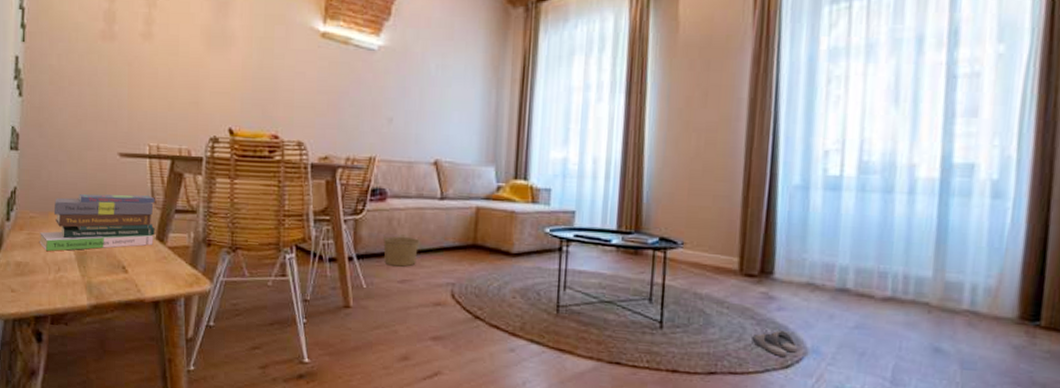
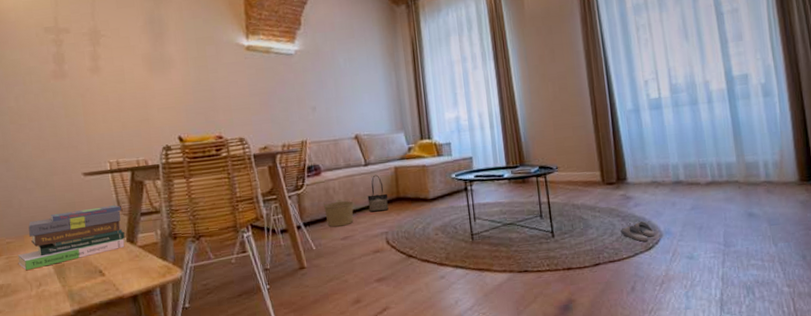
tote bag: none [436,212,463,258] -> present [367,174,389,213]

